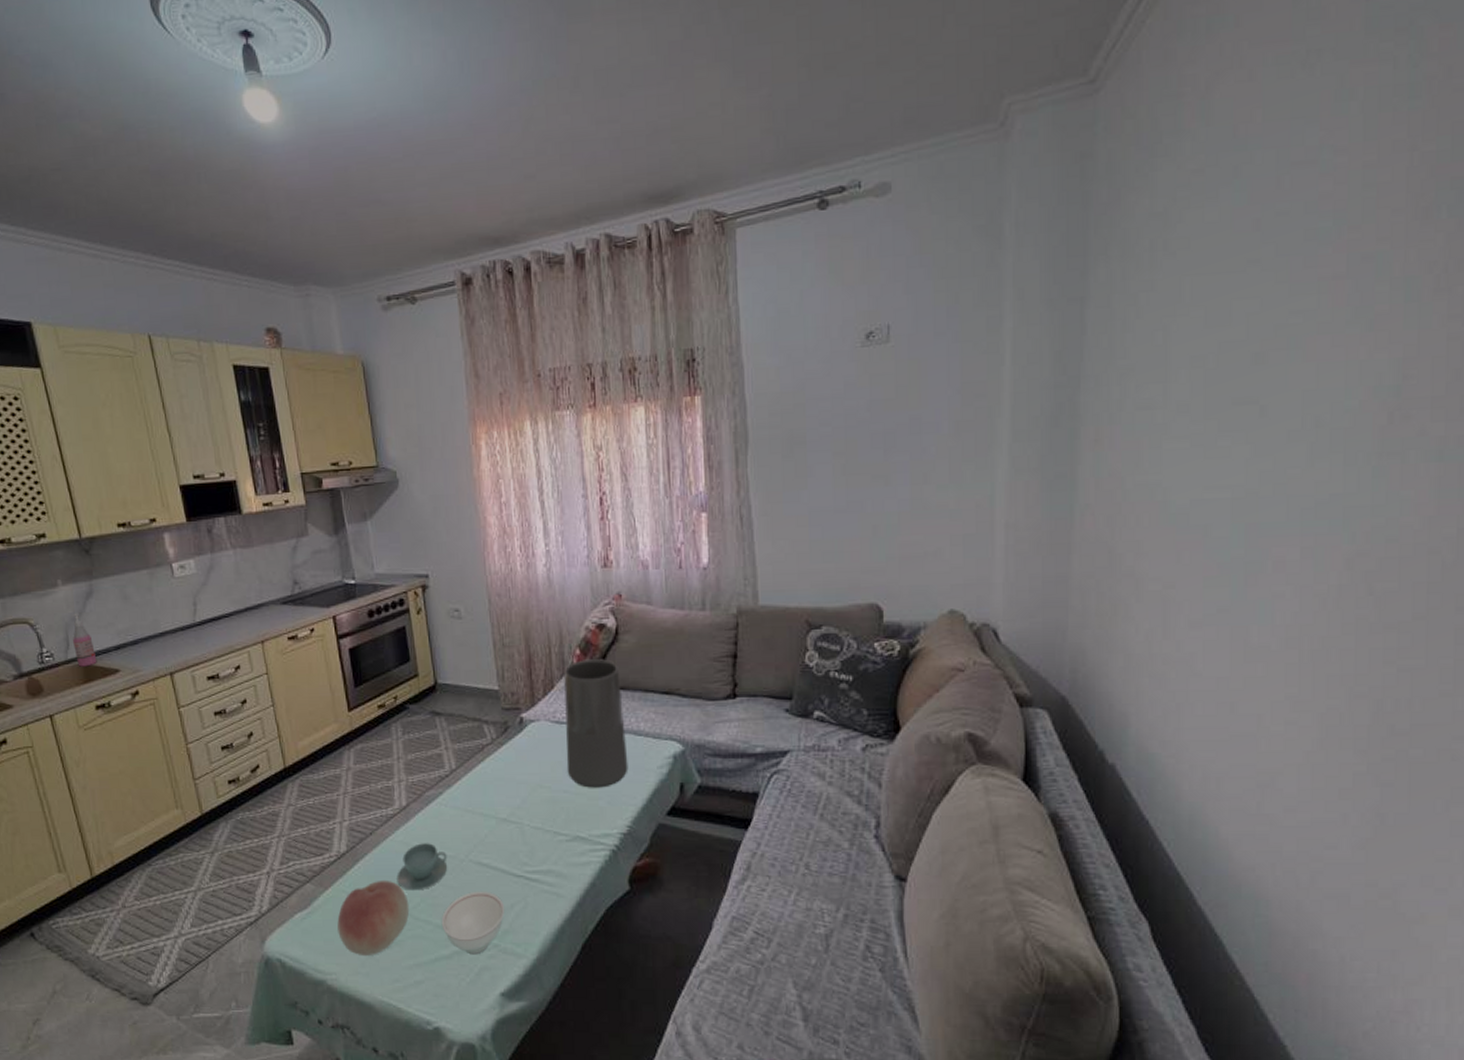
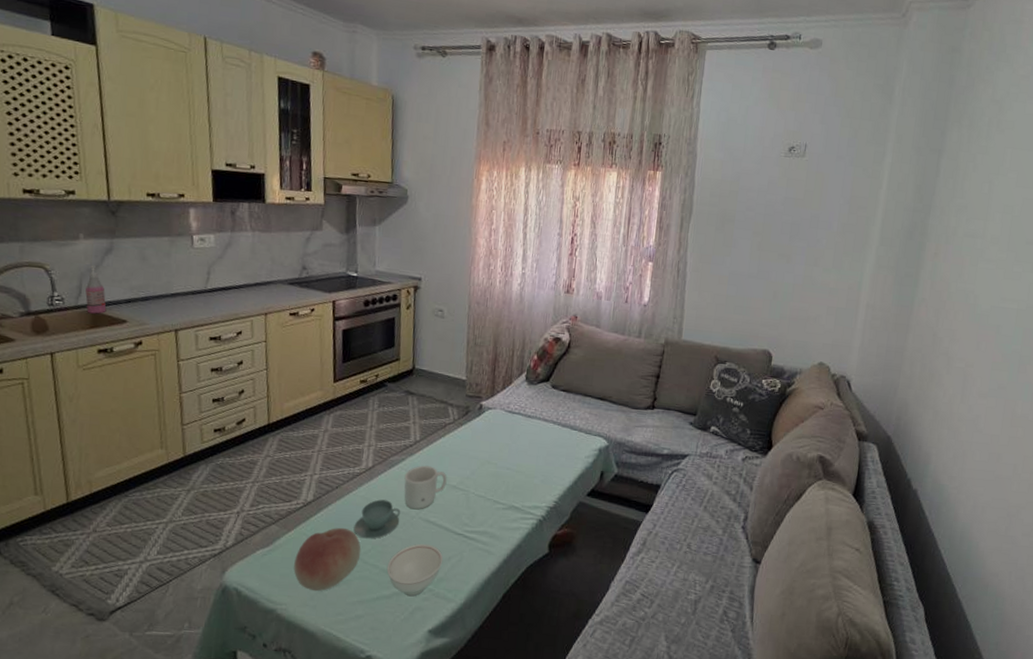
mug: none [445,798,495,851] -> present [404,465,447,510]
vase: present [564,659,628,788] -> none [512,364,567,469]

